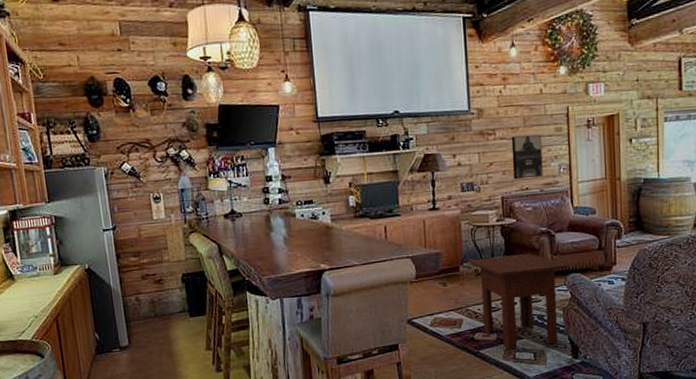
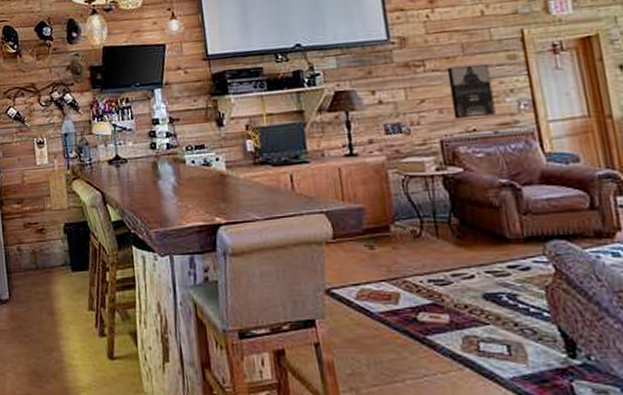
side table: present [468,253,570,349] -> none [402,211,549,337]

